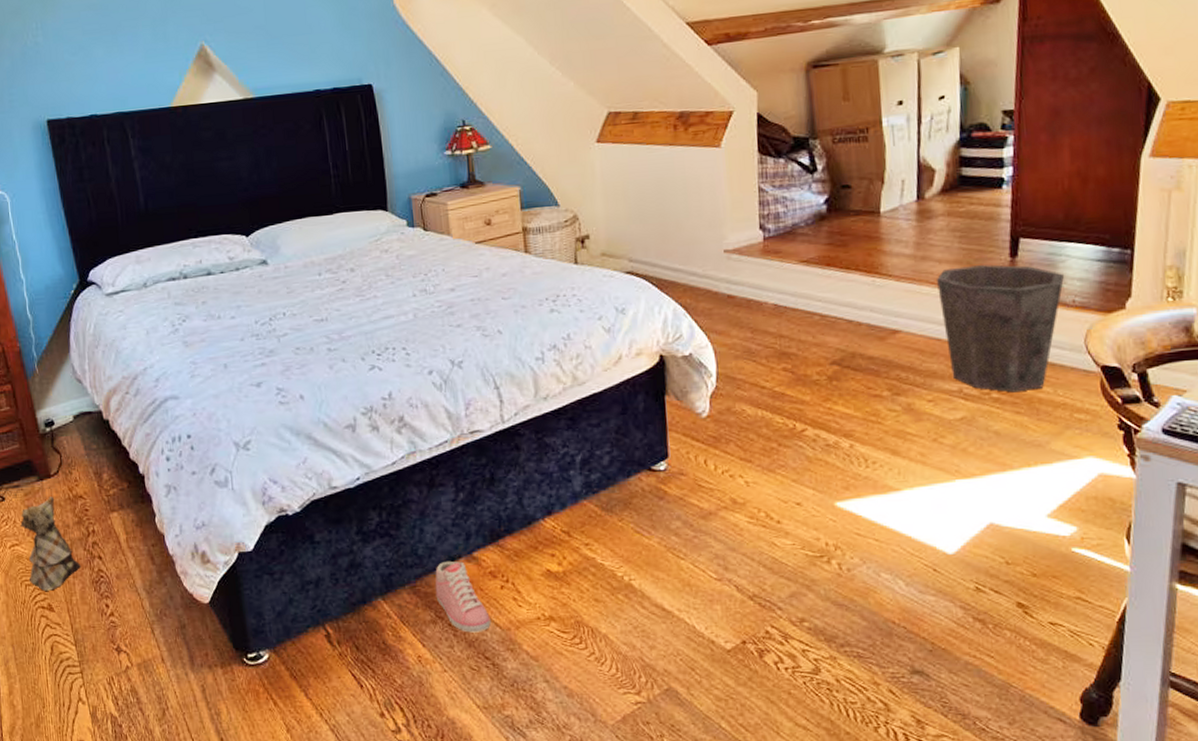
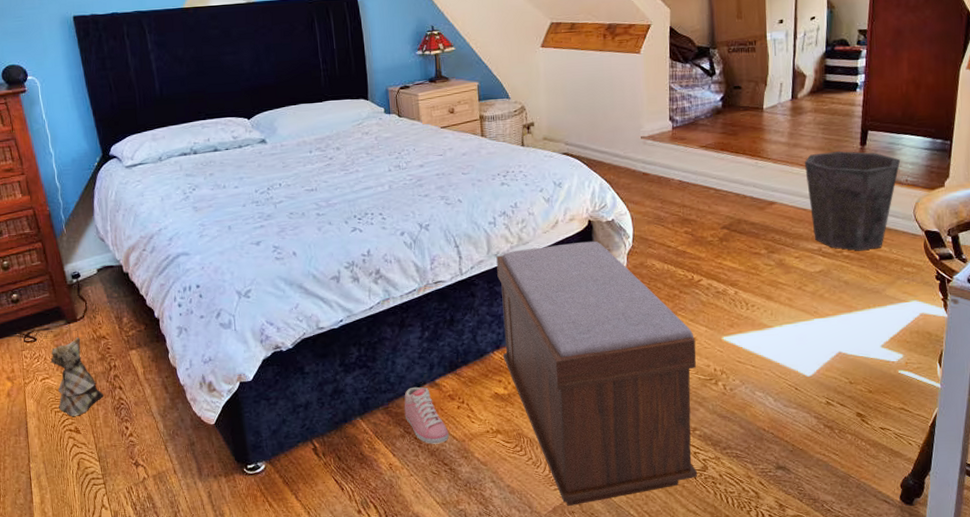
bench: none [545,380,807,714] -> present [496,241,697,506]

